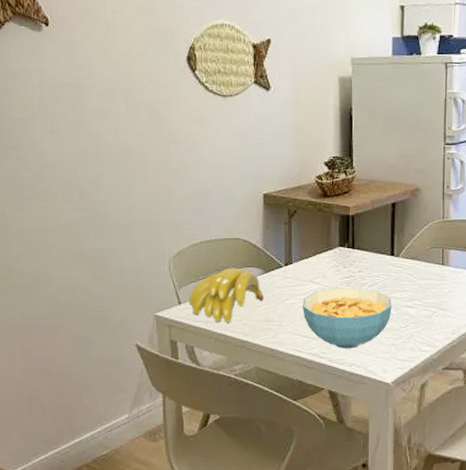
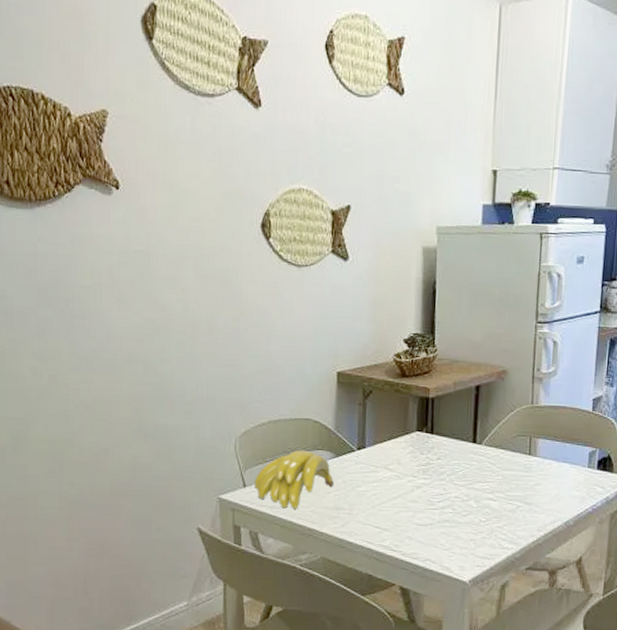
cereal bowl: present [303,288,392,348] -> none [375,476,472,542]

